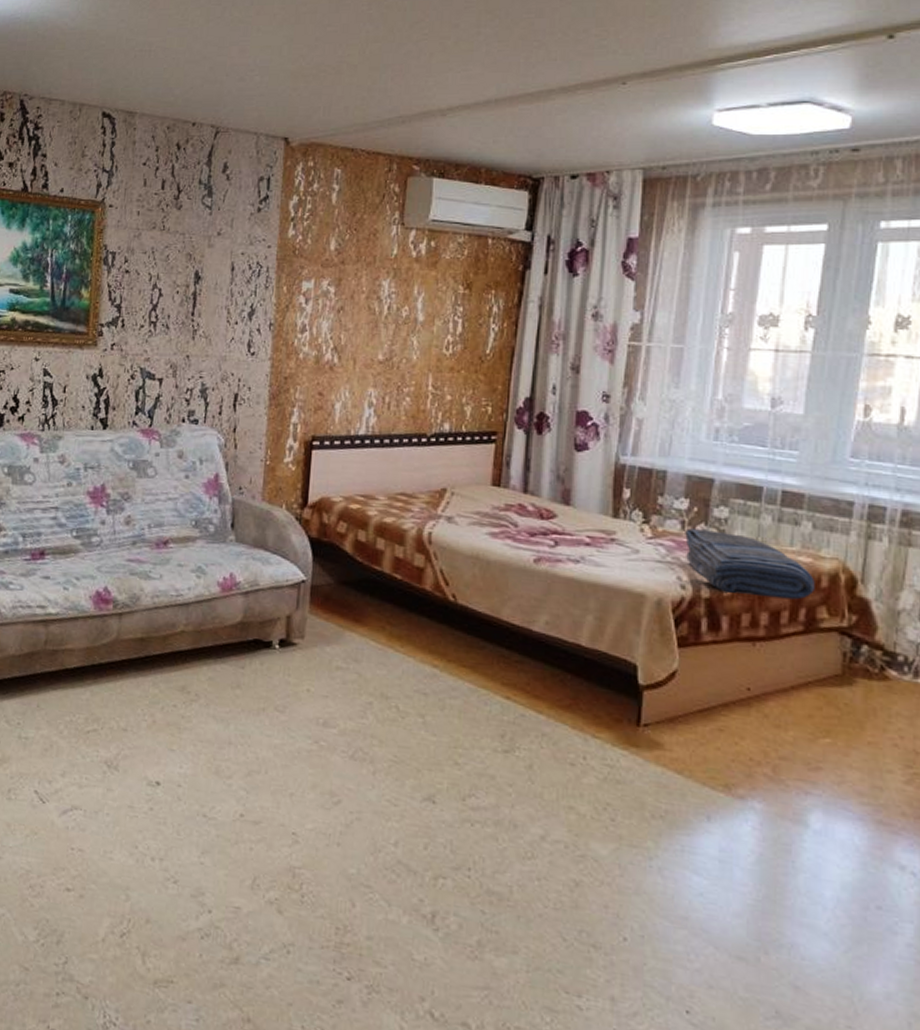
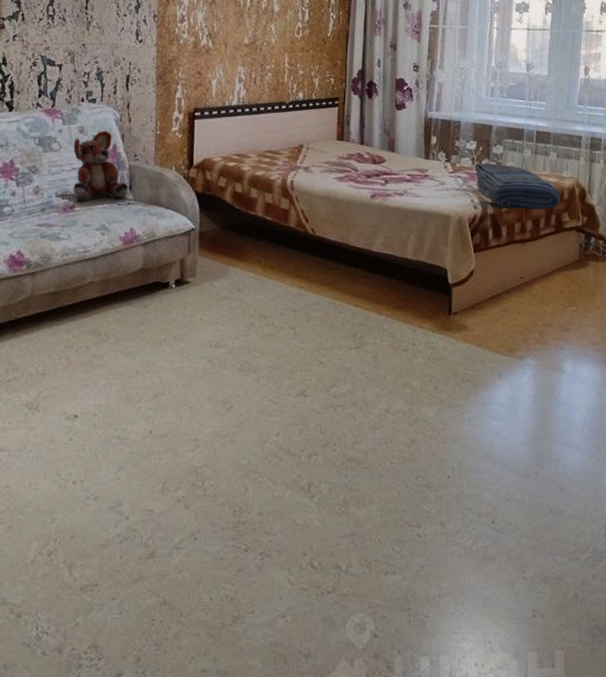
stuffed animal: none [147,457,237,545] -> present [55,131,135,208]

